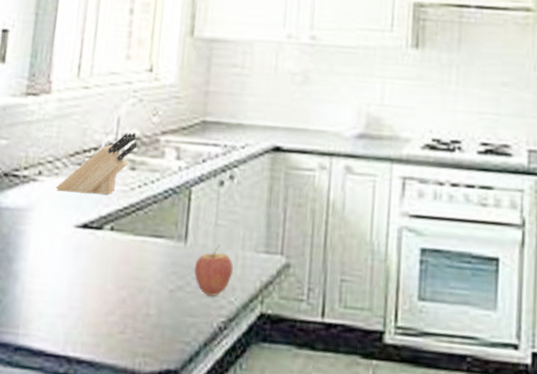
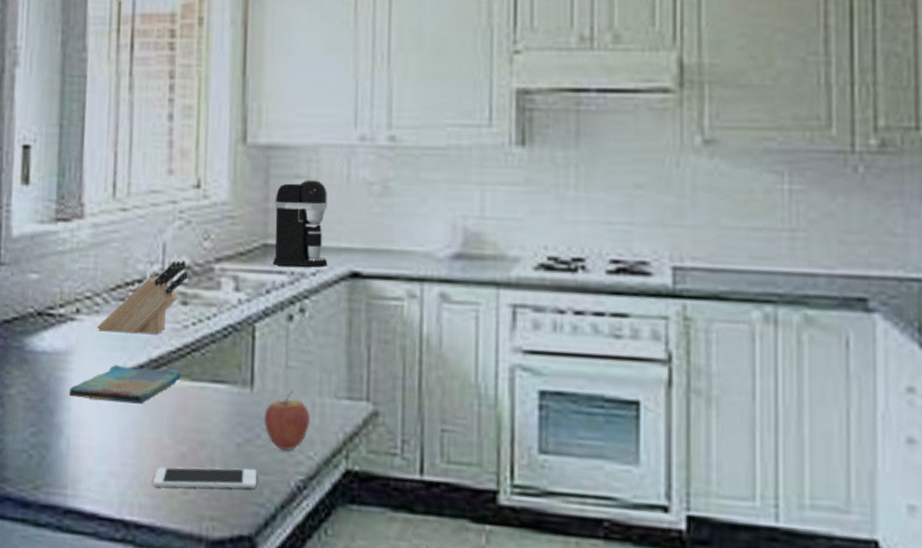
dish towel: none [27,219,126,255] -> present [69,364,181,404]
cell phone: none [95,309,185,329] -> present [152,467,257,489]
coffee maker: none [209,68,258,142] -> present [273,180,328,267]

